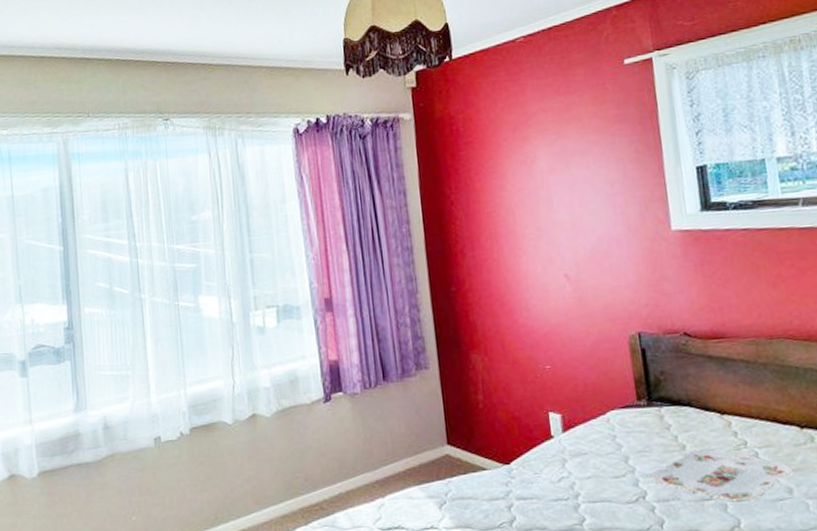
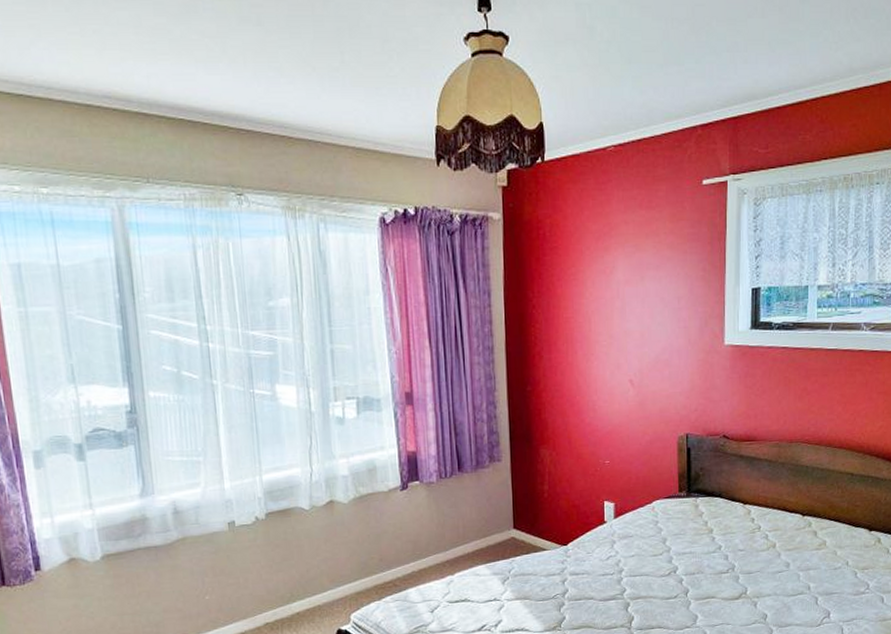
serving tray: present [651,450,793,501] -> none [683,533,792,573]

